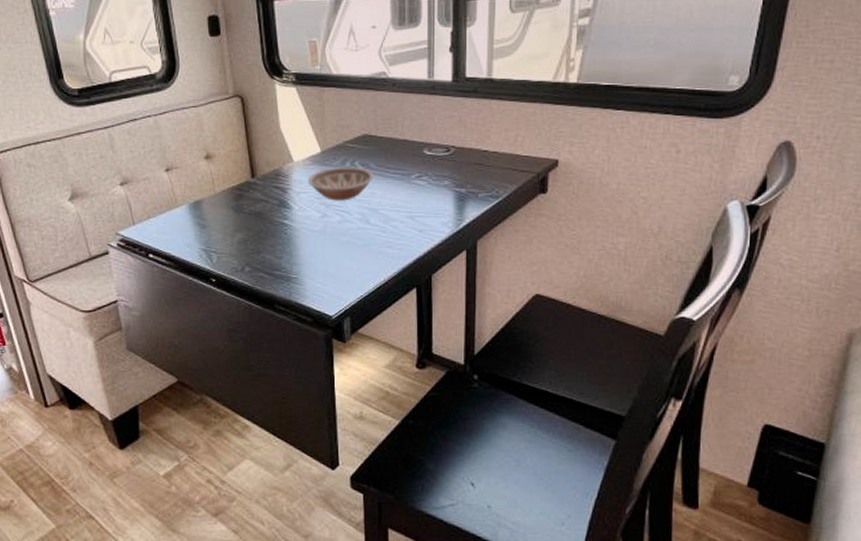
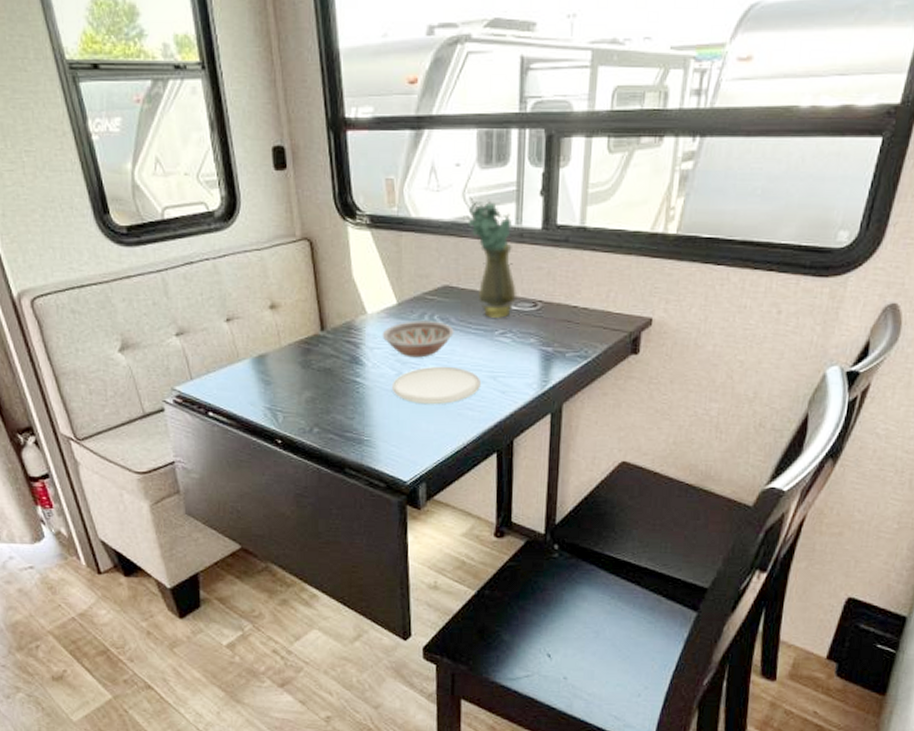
plate: none [316,208,401,244] -> present [391,366,482,405]
vase: none [384,55,432,163] -> present [467,197,518,318]

